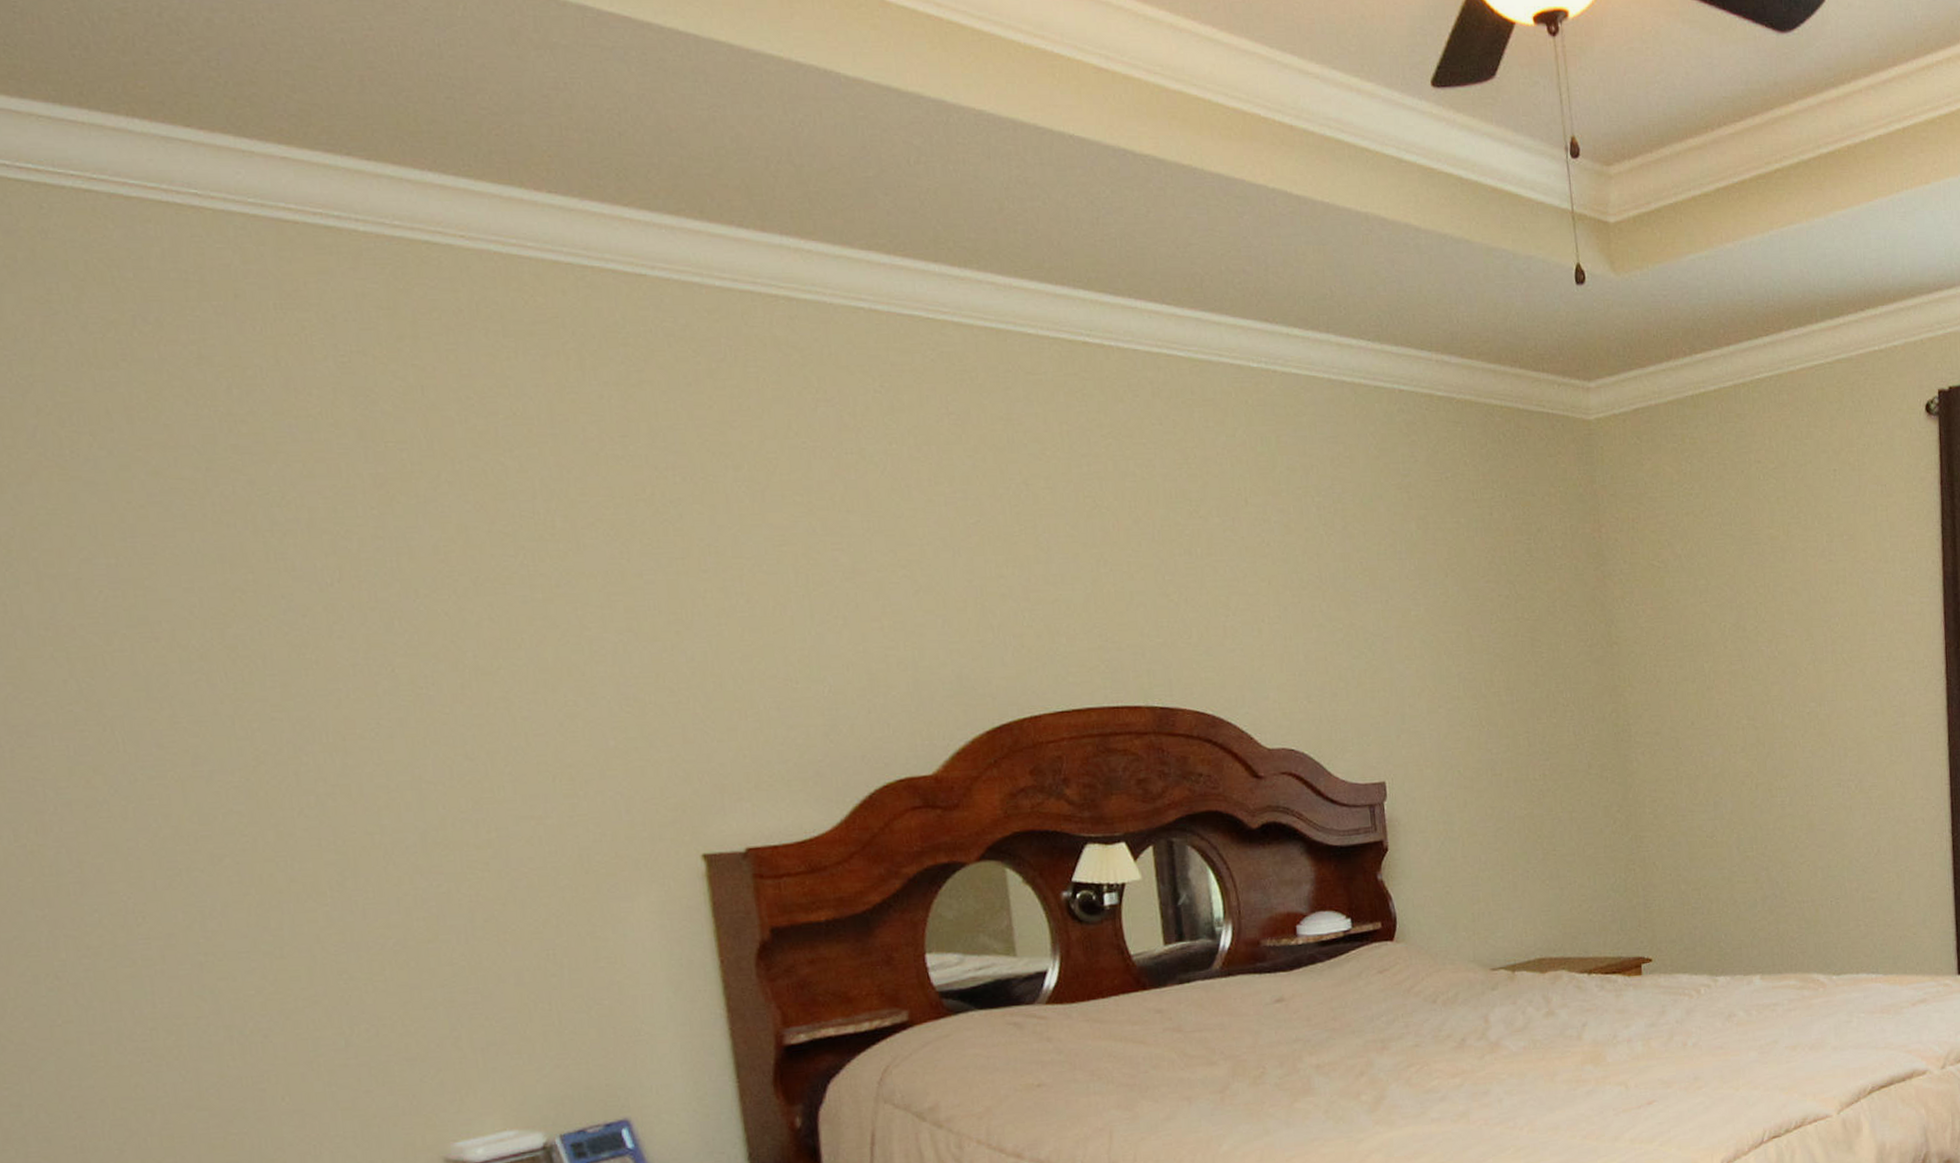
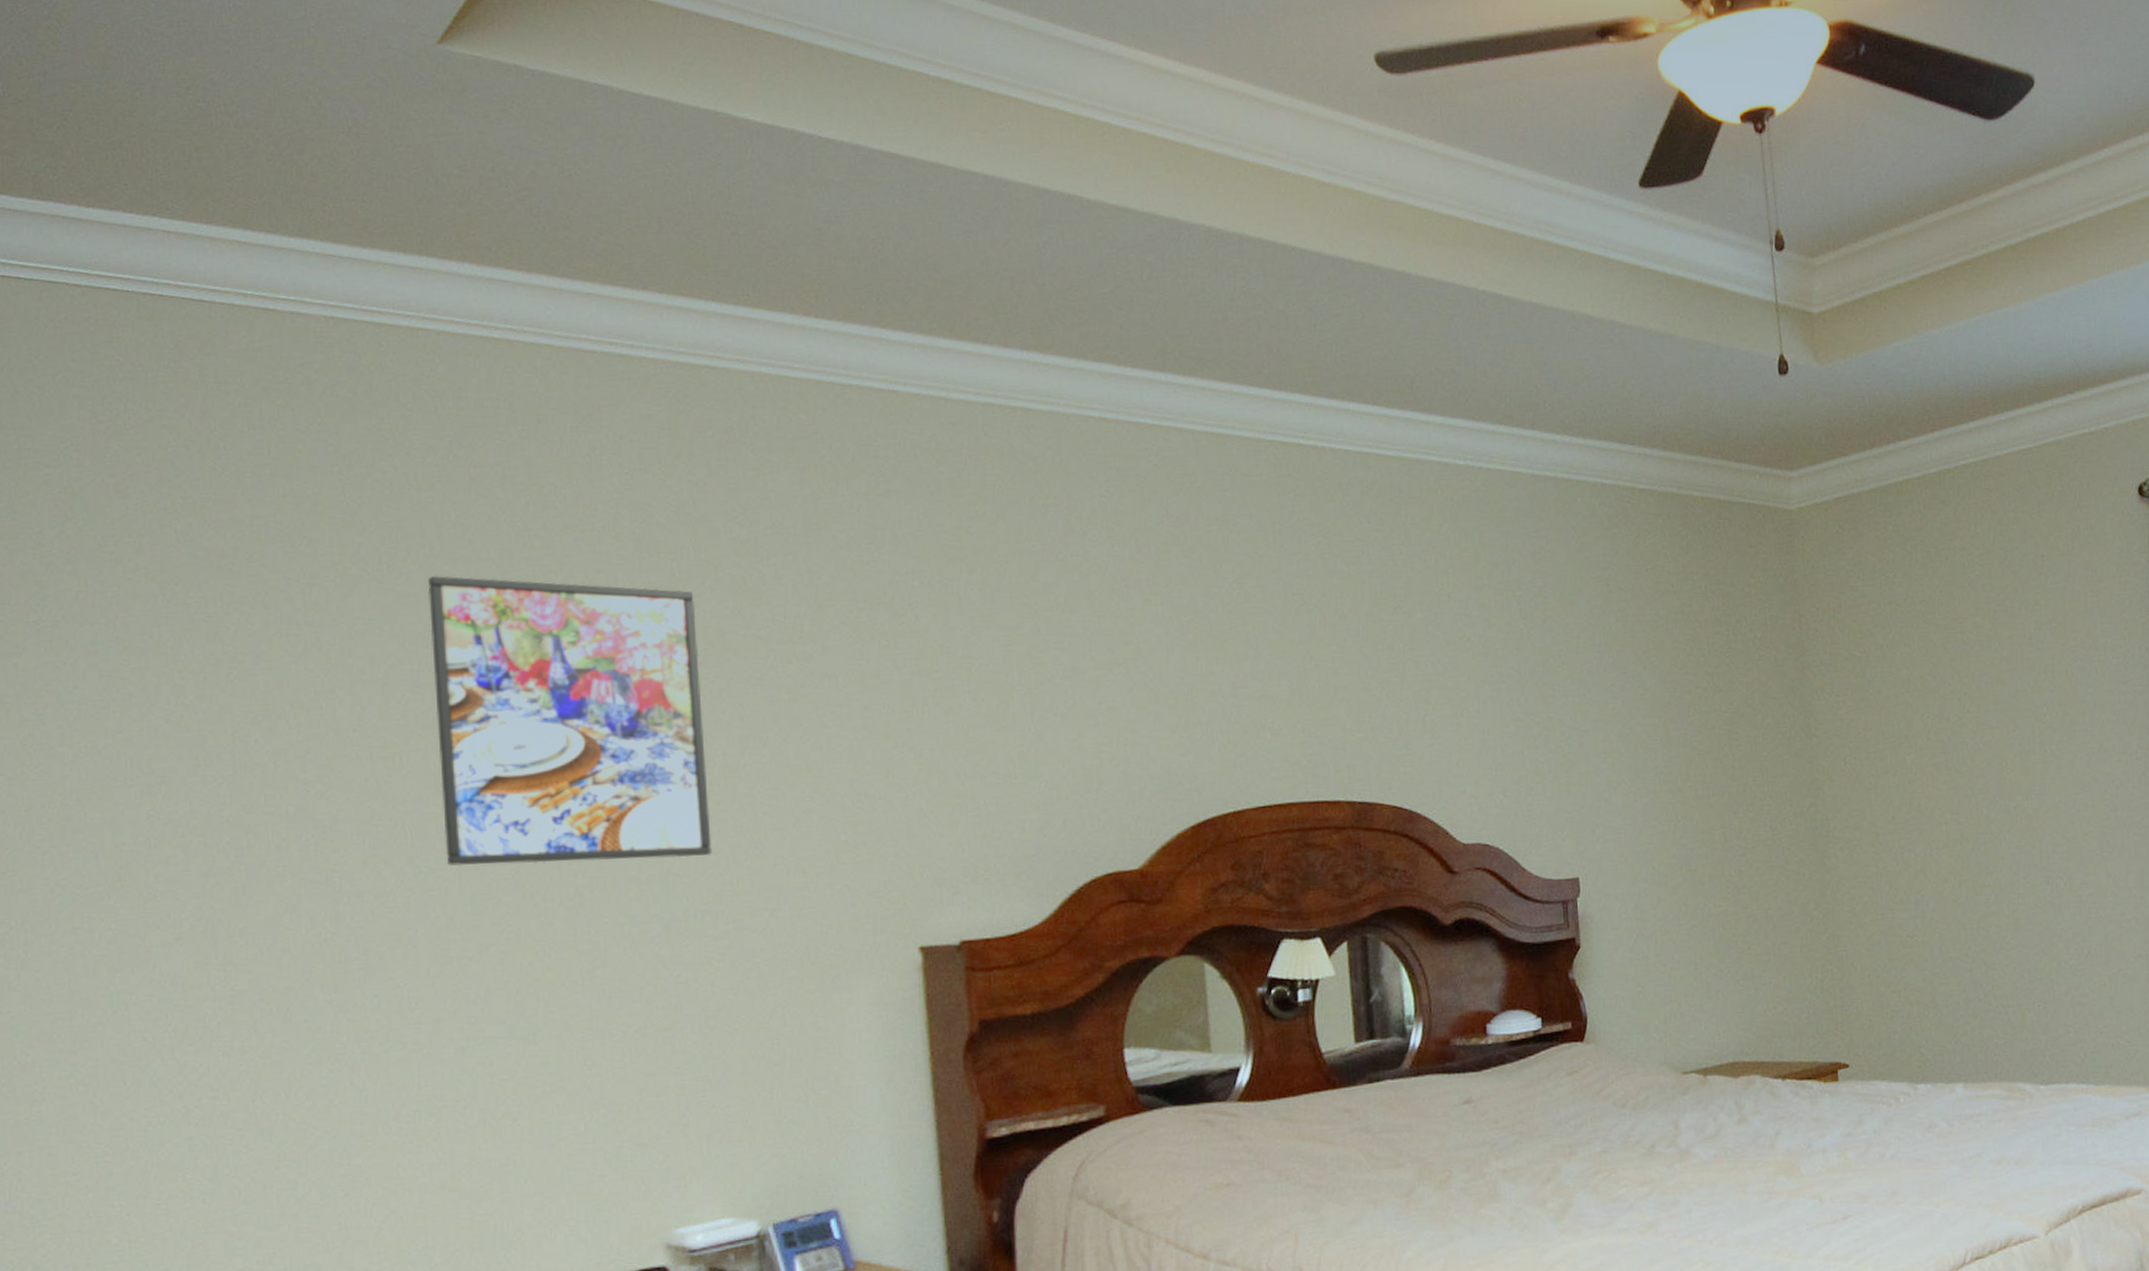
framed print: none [119,462,468,774] -> present [427,575,712,866]

